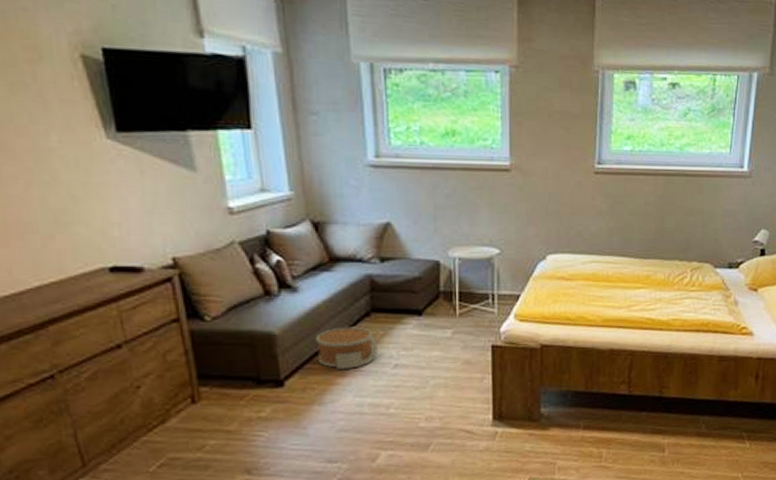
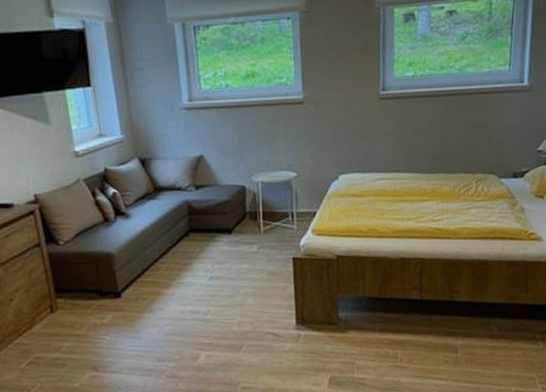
basket: present [316,326,378,369] -> none [145,245,196,282]

